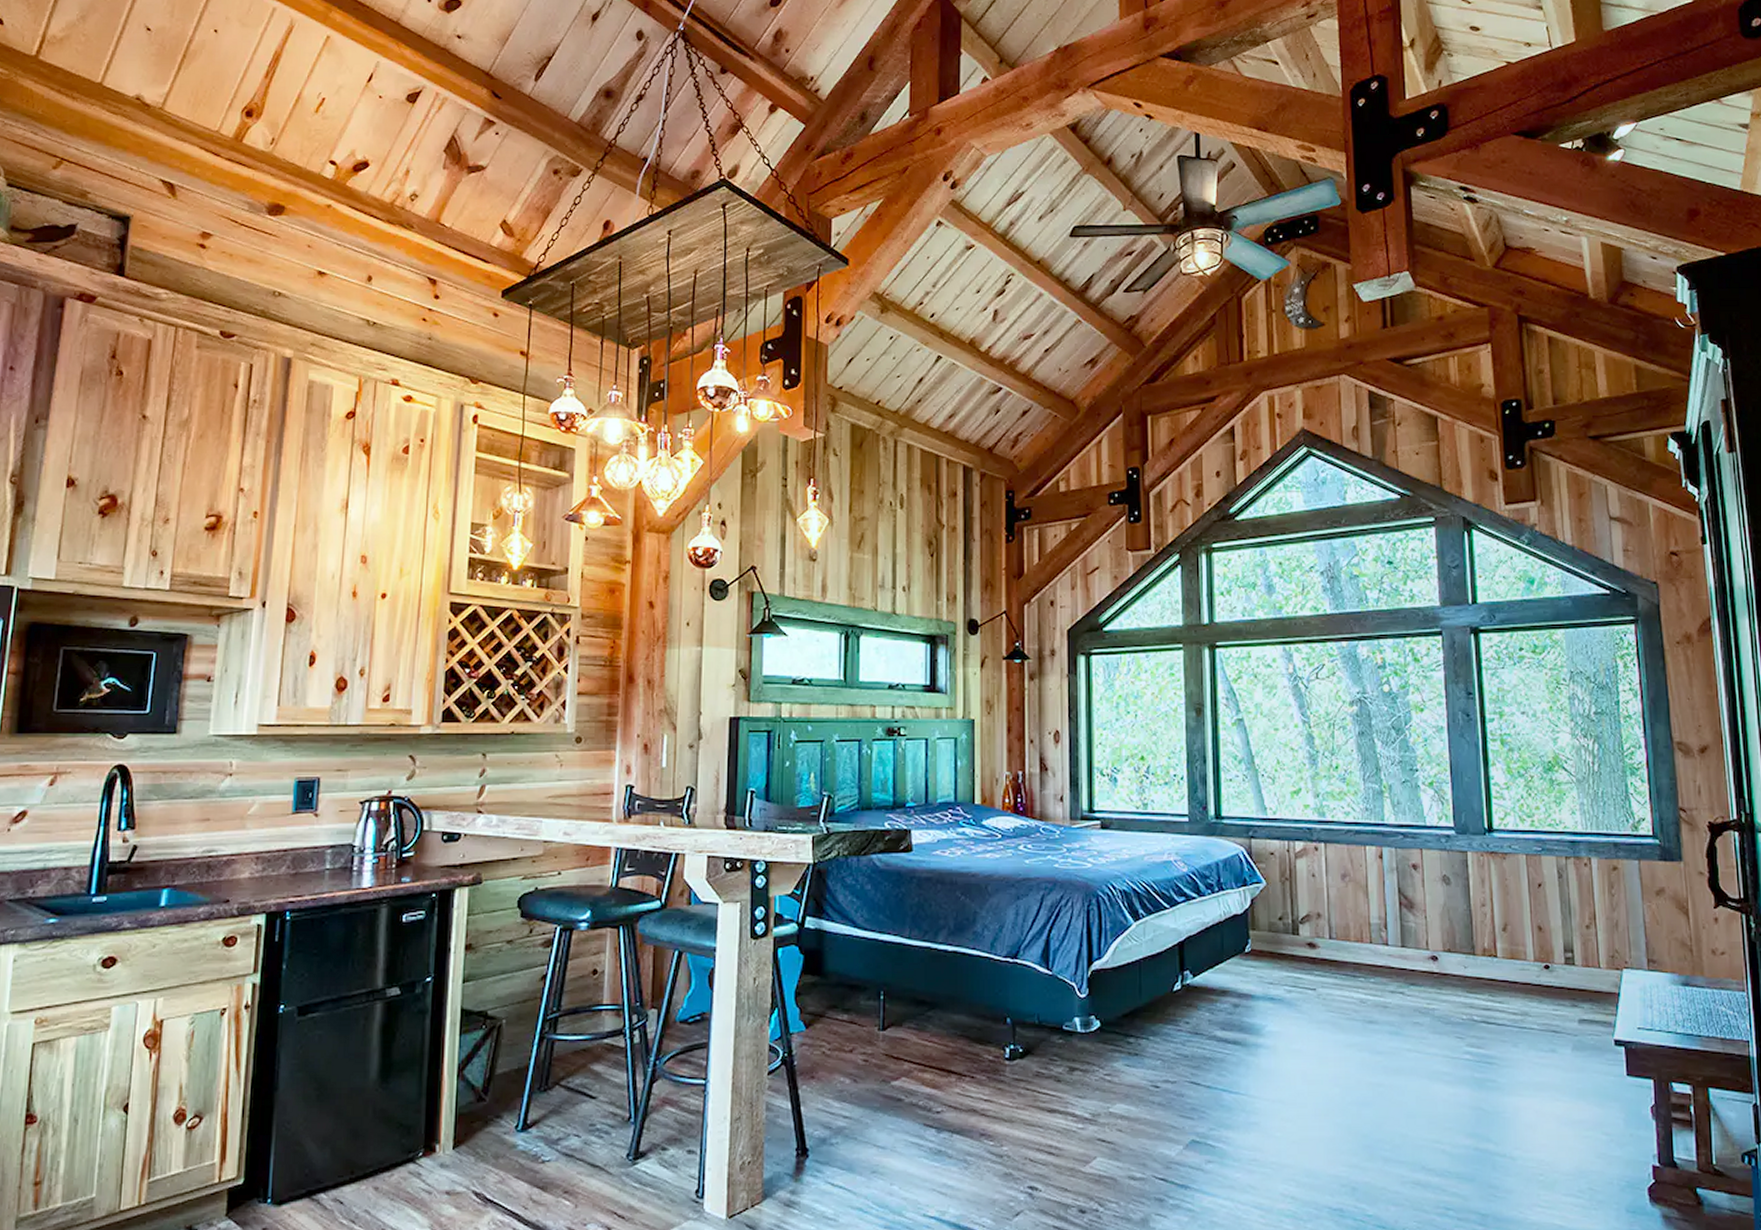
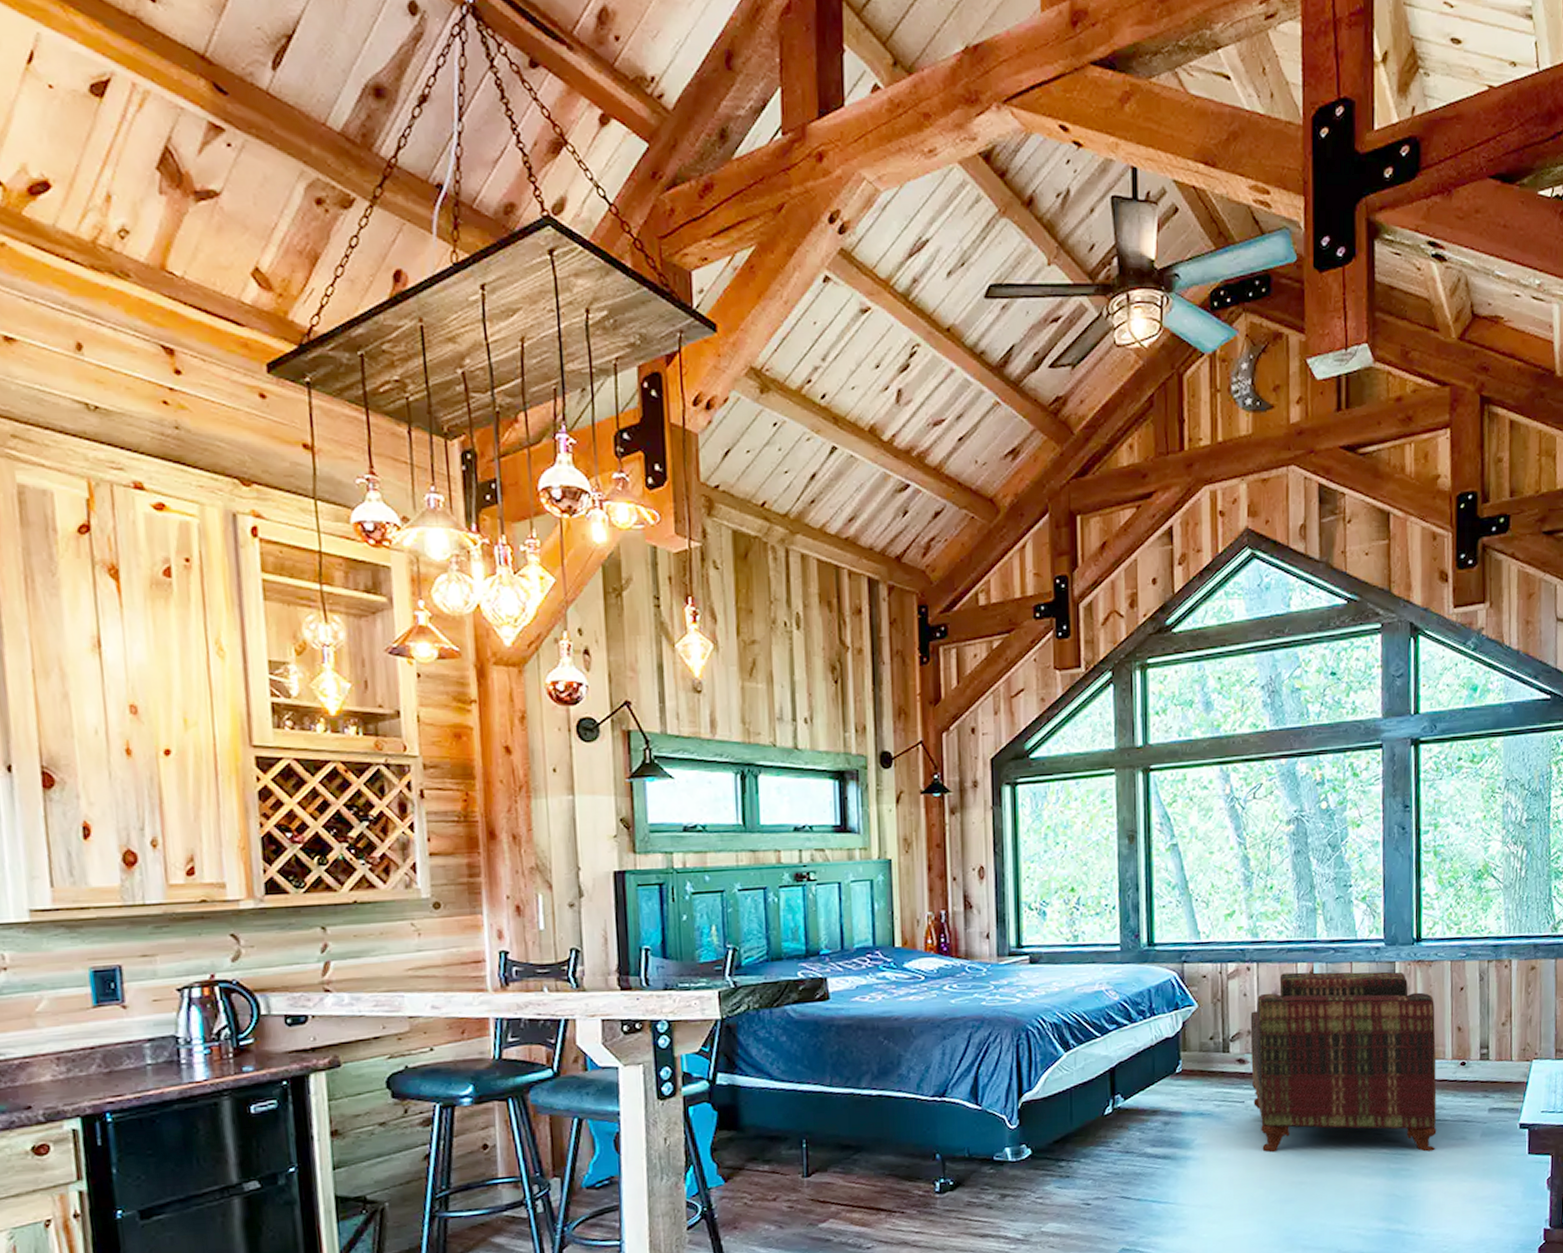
armchair: none [1319,856,1523,1062] -> present [1250,971,1437,1153]

